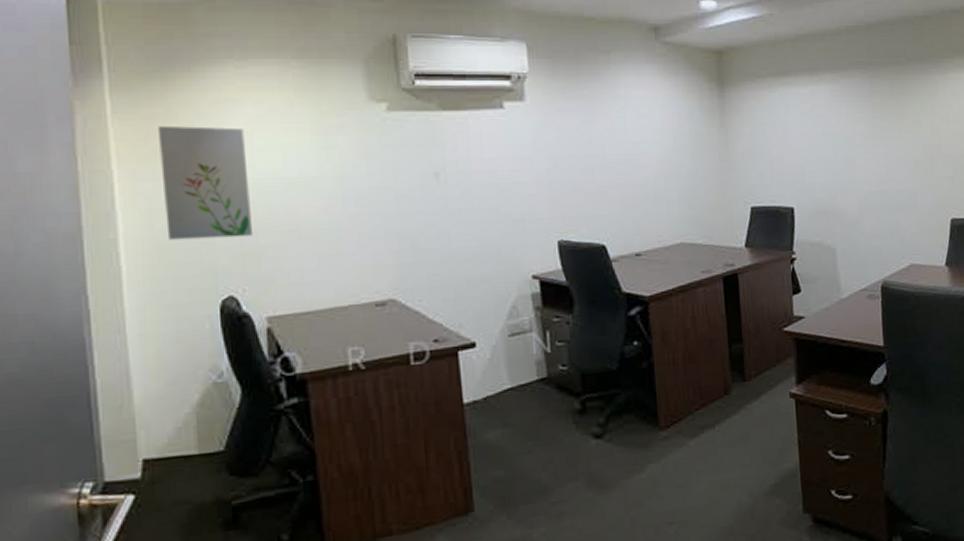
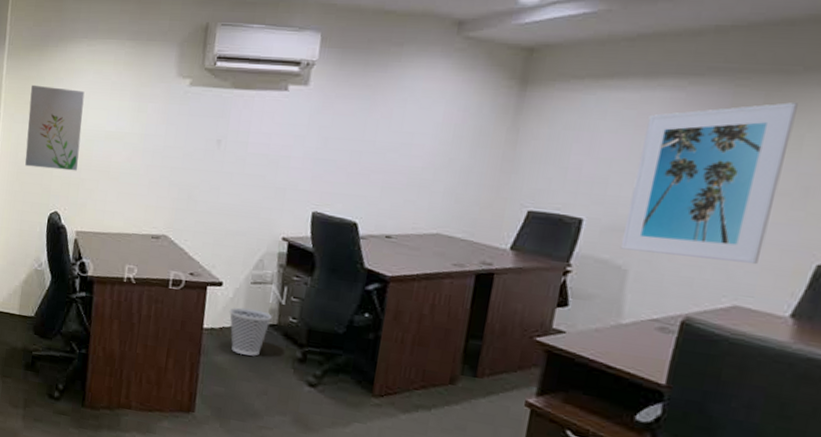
wastebasket: none [490,365,540,425] -> present [229,307,272,356]
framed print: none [820,88,917,230] -> present [620,102,798,265]

